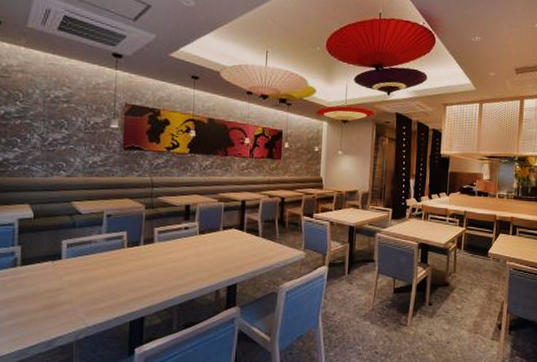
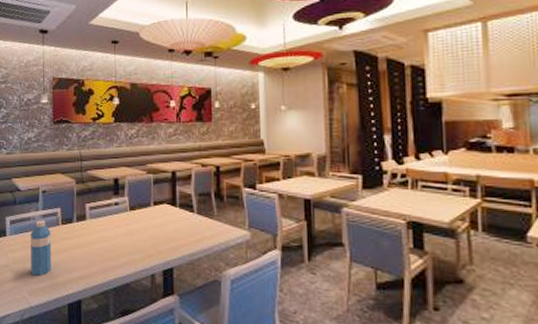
water bottle: none [90,243,115,297] -> present [31,220,51,276]

